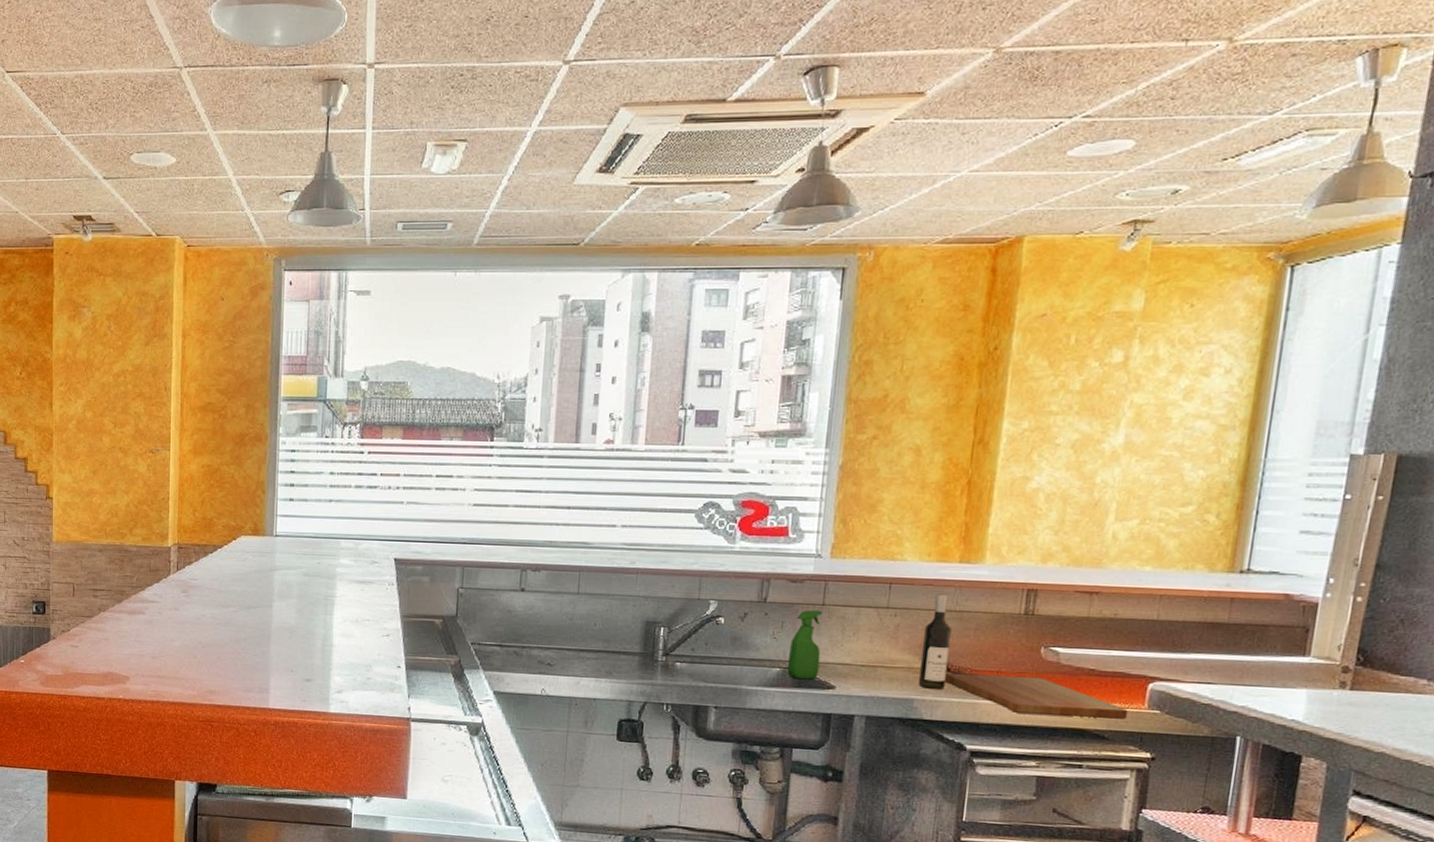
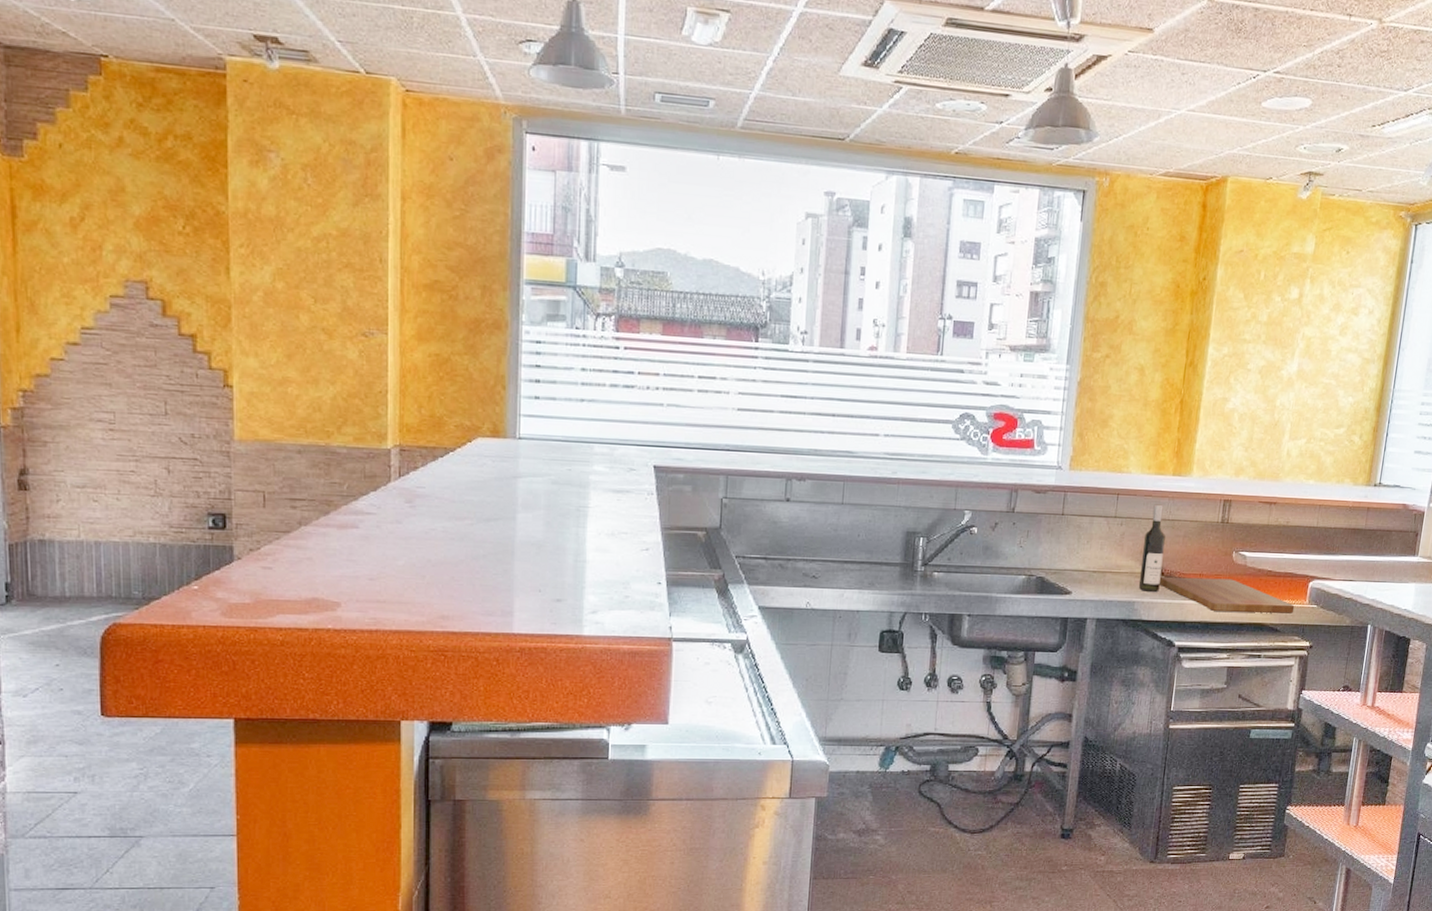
spray bottle: present [786,609,822,680] -> none [1031,519,1061,586]

